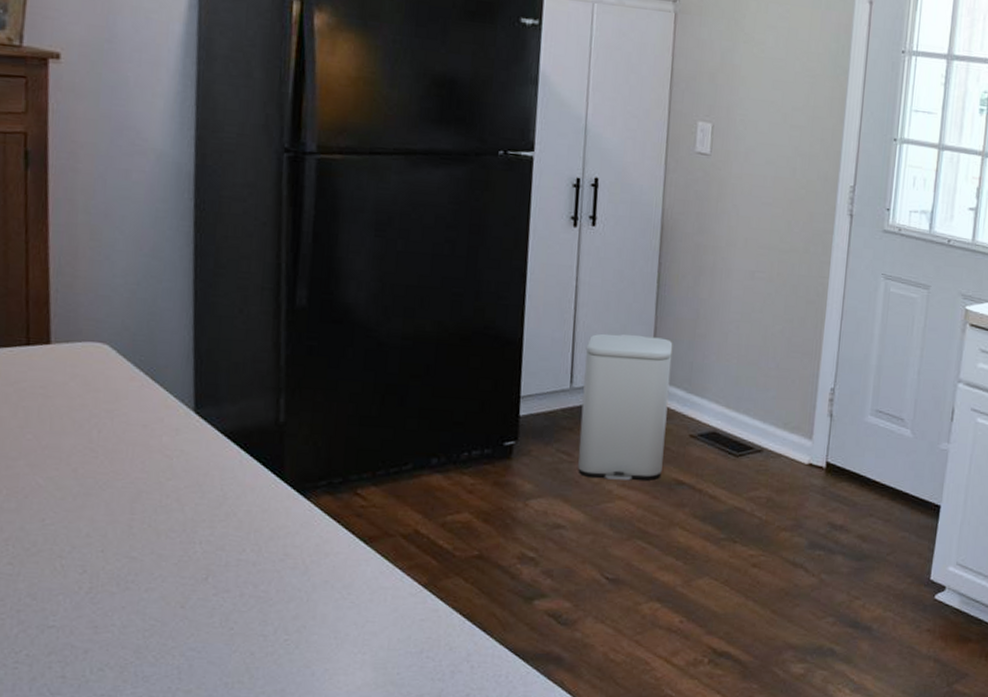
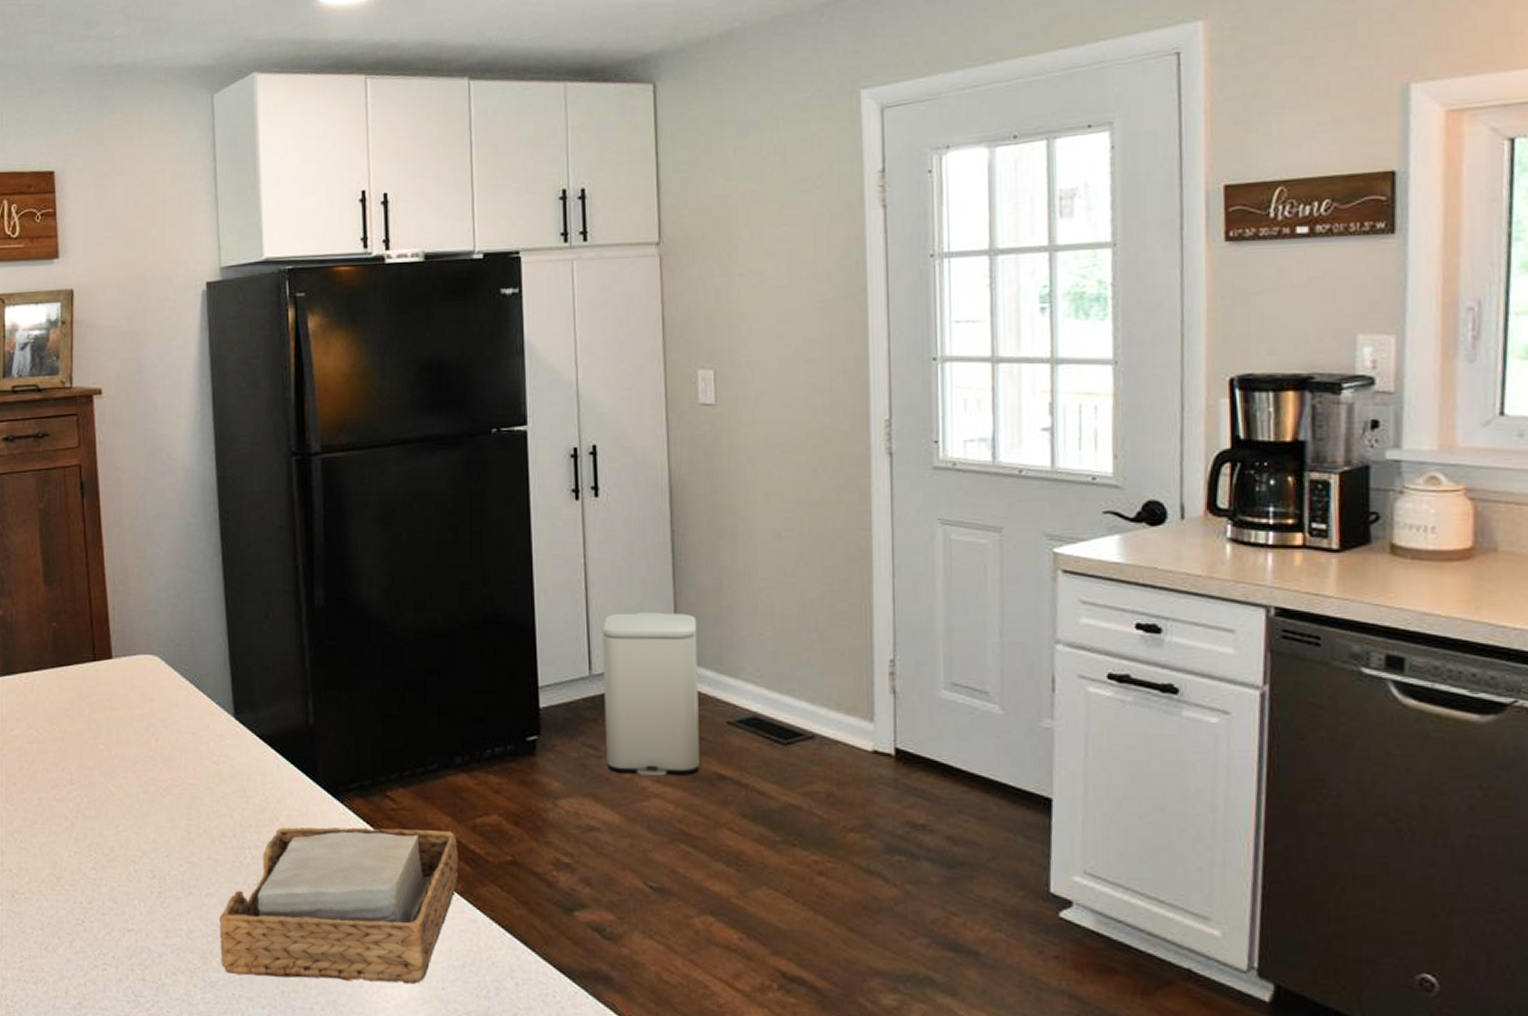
napkin holder: none [157,522,426,671] -> present [220,827,459,984]

